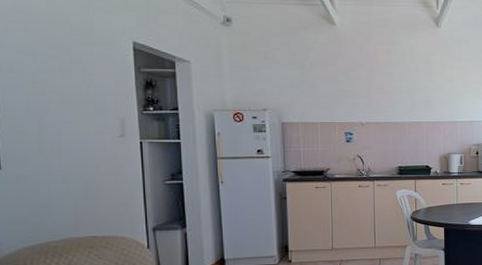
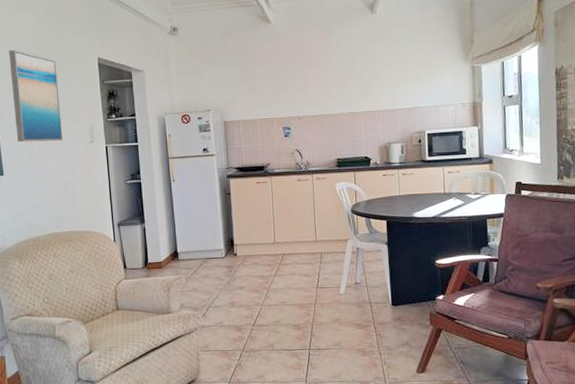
wall art: none [12,21,85,133] -> present [9,50,63,143]

